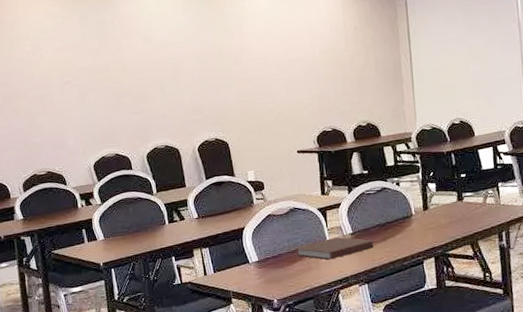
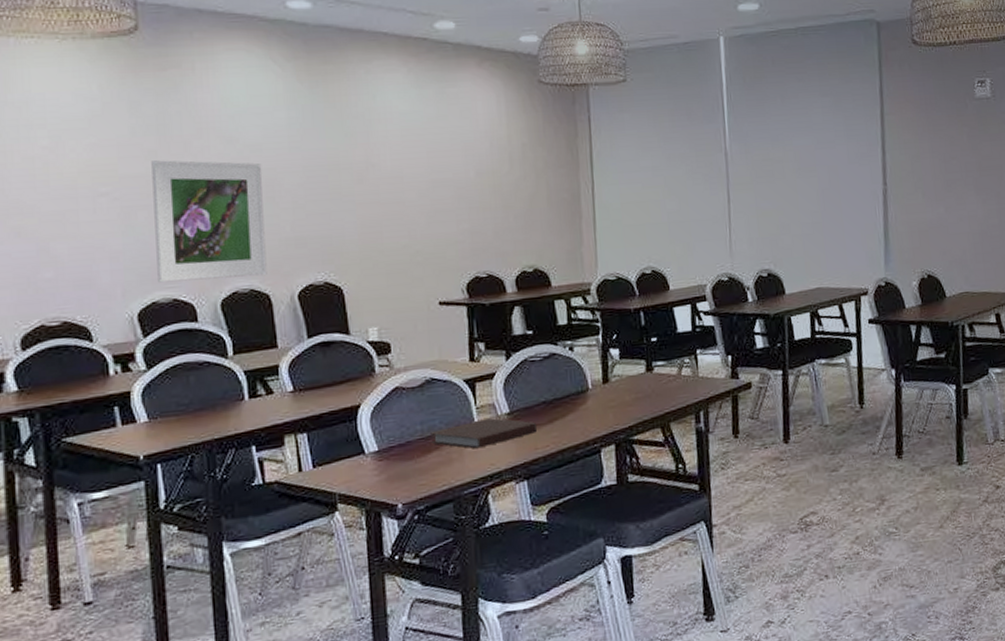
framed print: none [96,54,176,143] -> present [151,160,267,283]

